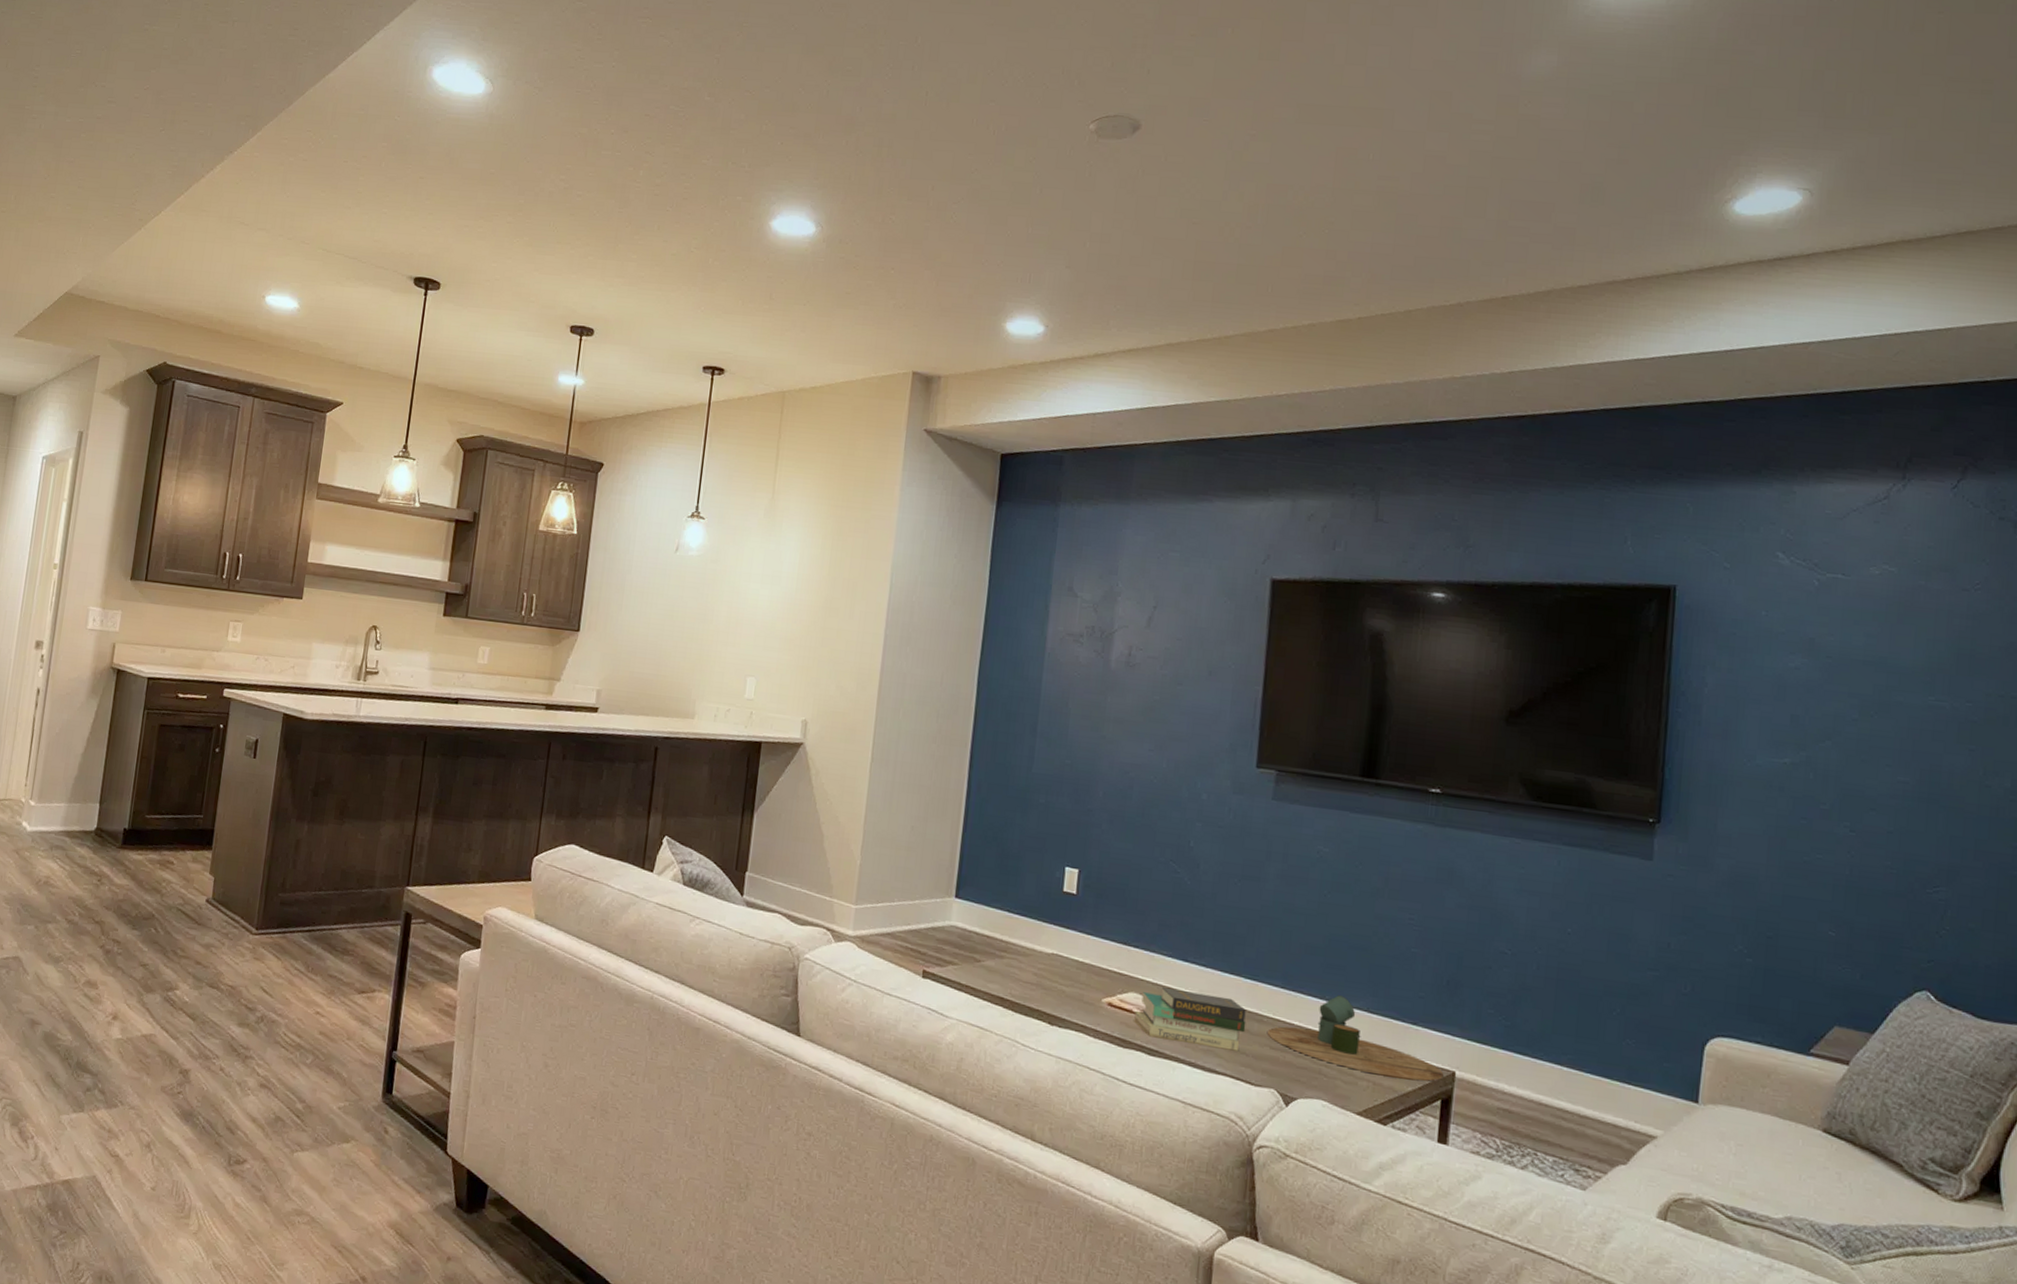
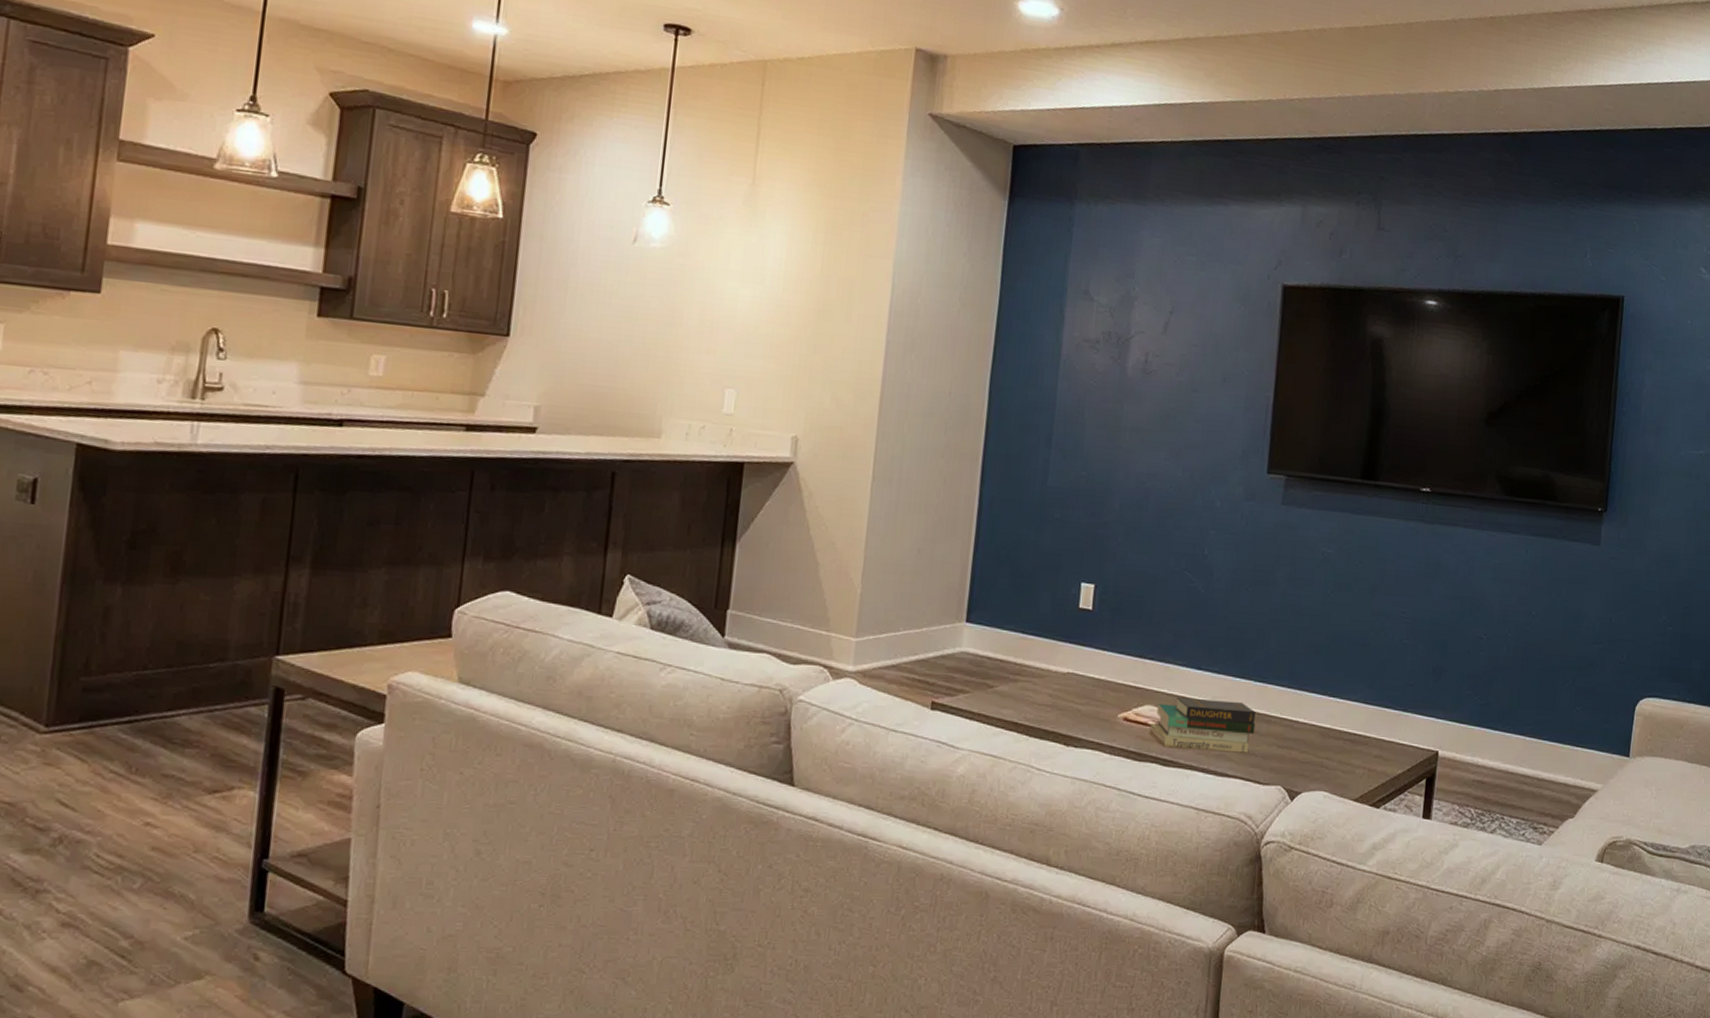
decorative tray: present [1268,995,1444,1081] -> none [1275,690,1429,764]

